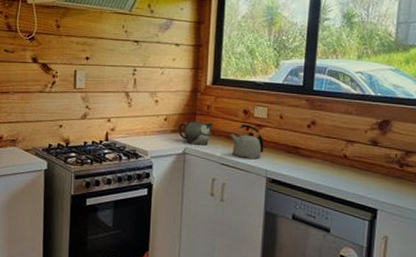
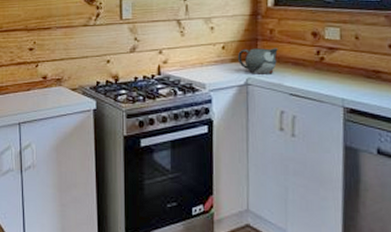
kettle: present [230,124,264,160] -> none [298,48,339,88]

